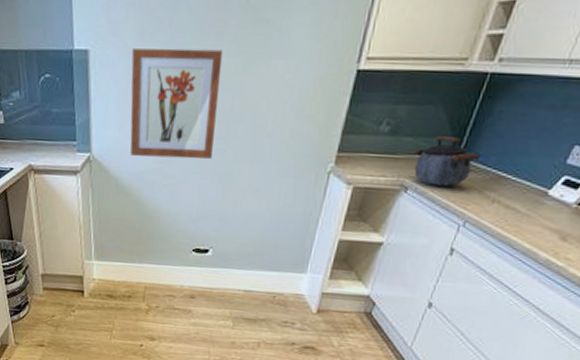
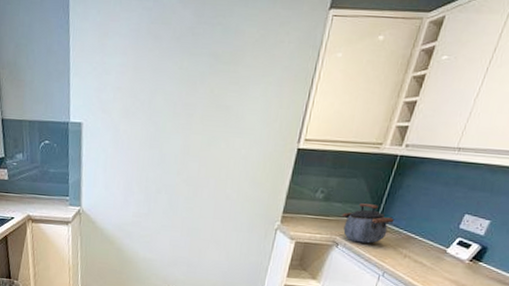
wall art: present [130,48,223,159] -> none [114,123,192,215]

